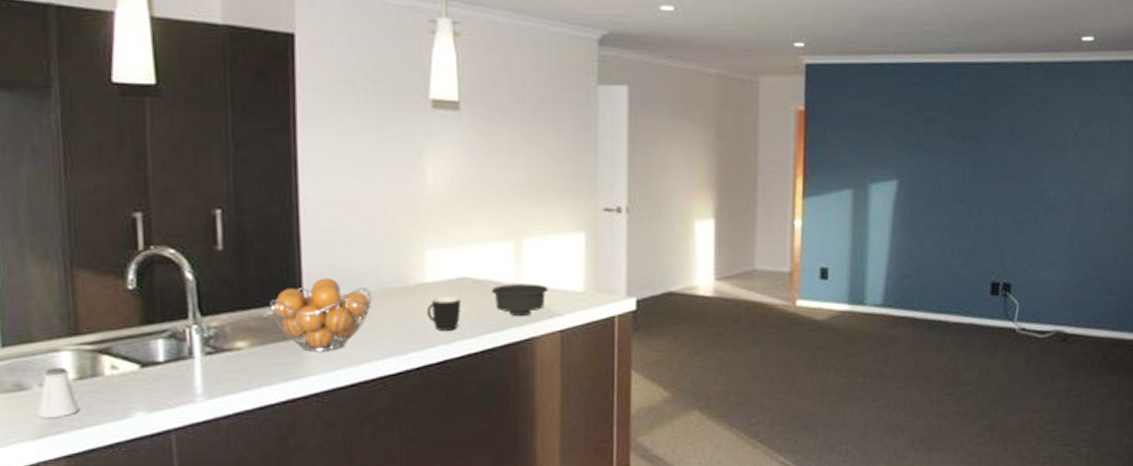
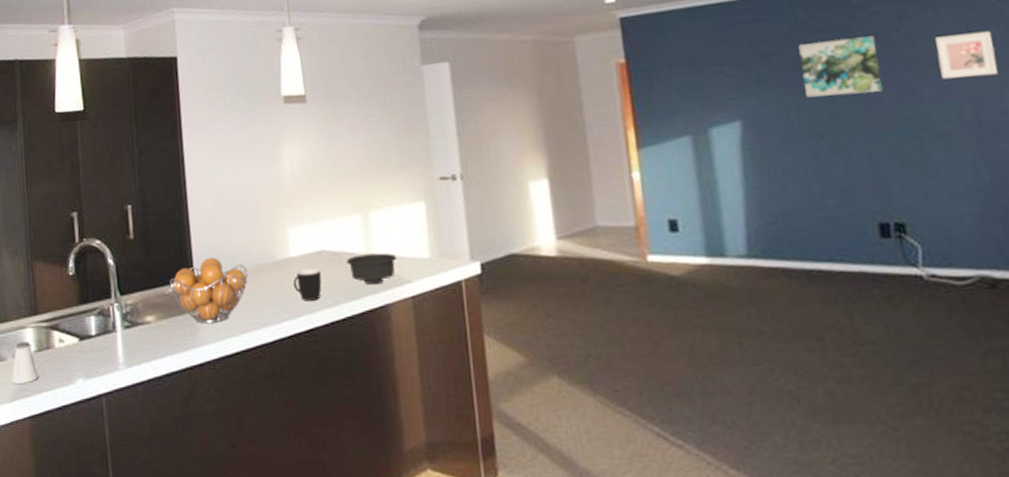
wall art: none [956,114,1019,166] -> present [798,35,883,98]
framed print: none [1062,122,1105,162] -> present [935,30,998,79]

